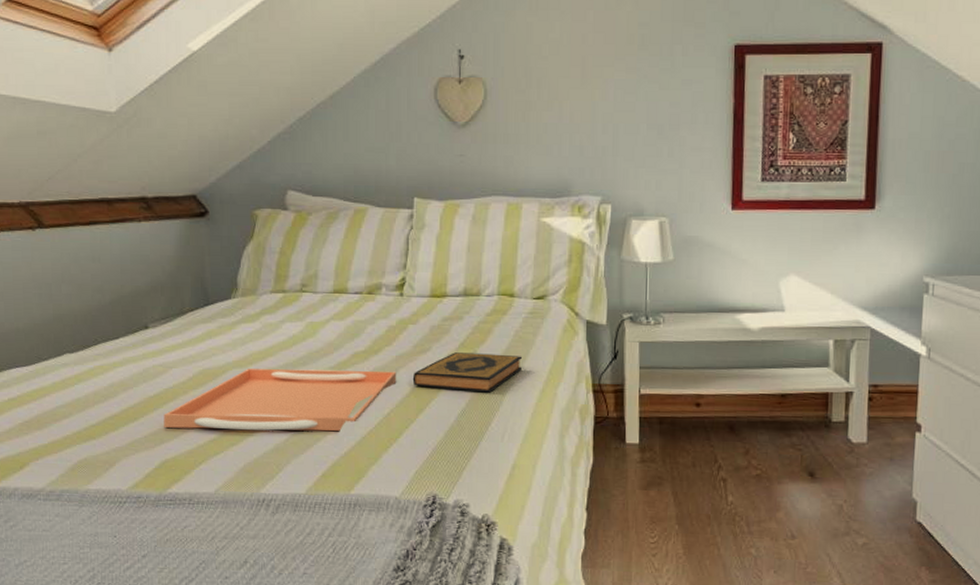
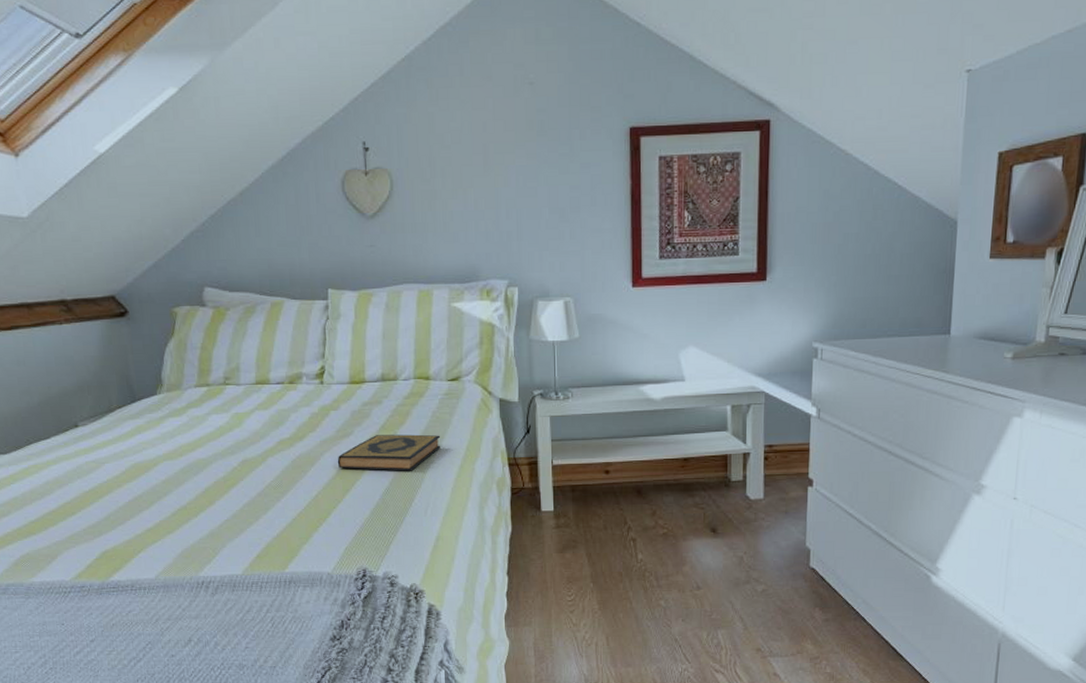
serving tray: present [164,368,397,432] -> none [100,455,322,520]

